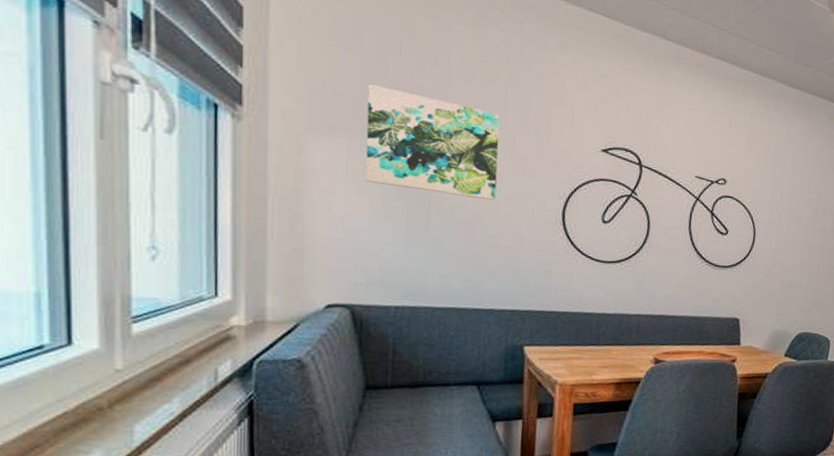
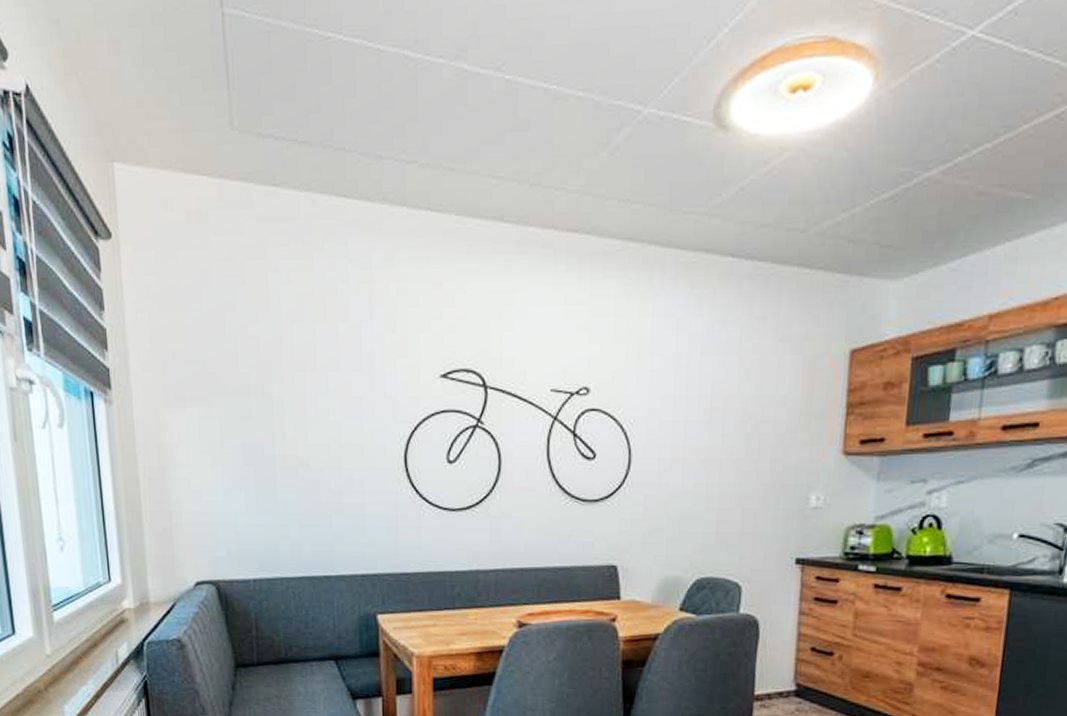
wall art: present [365,84,500,200] -> none [210,345,336,453]

